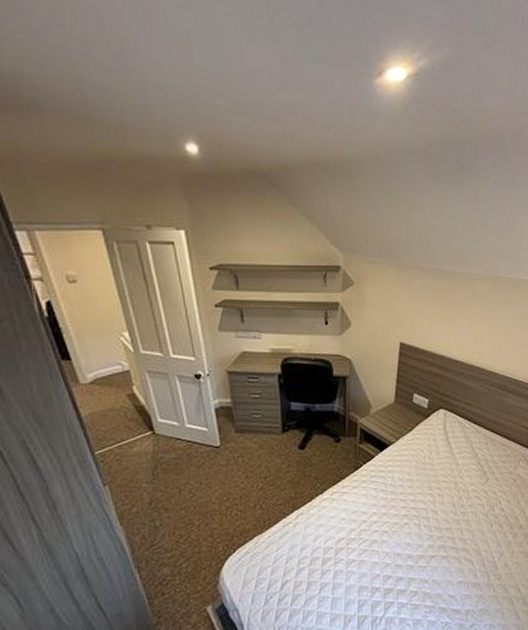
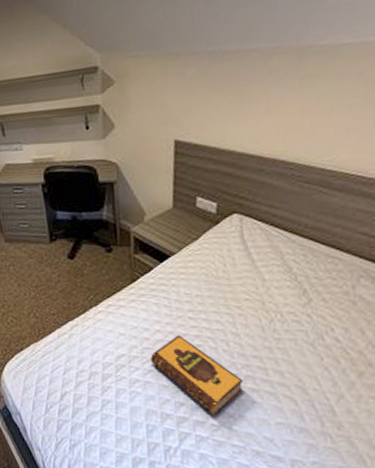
hardback book: none [367,515,438,583] -> present [151,335,244,415]

